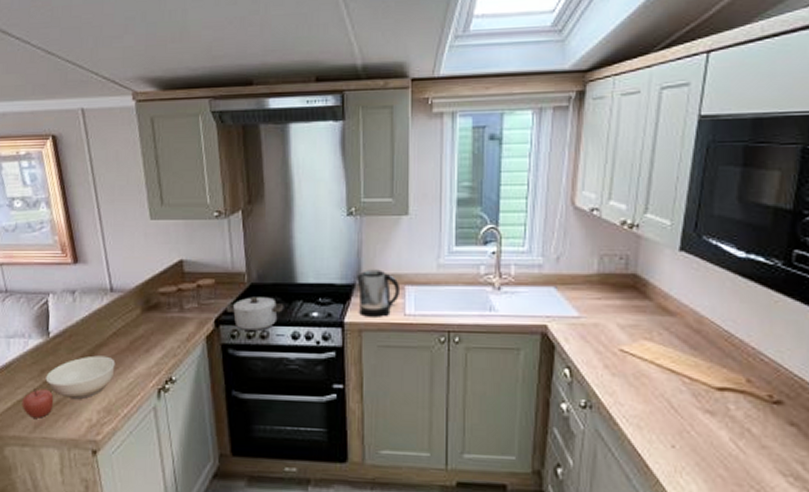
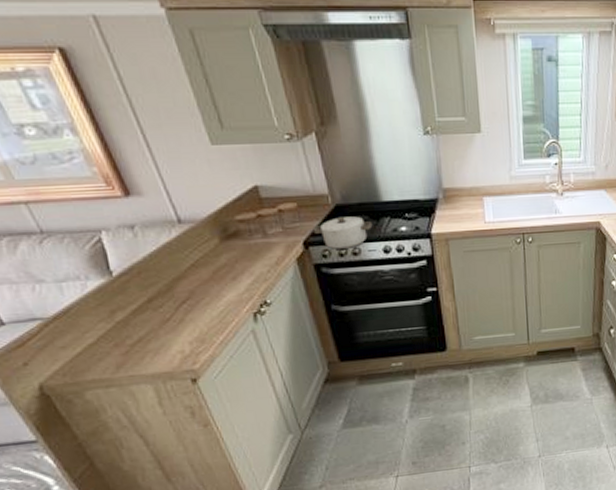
fruit: present [22,388,54,418] -> none [94,329,135,359]
bowl: present [45,355,116,399] -> none [118,288,202,334]
kettle: present [357,269,401,319] -> none [439,184,480,228]

